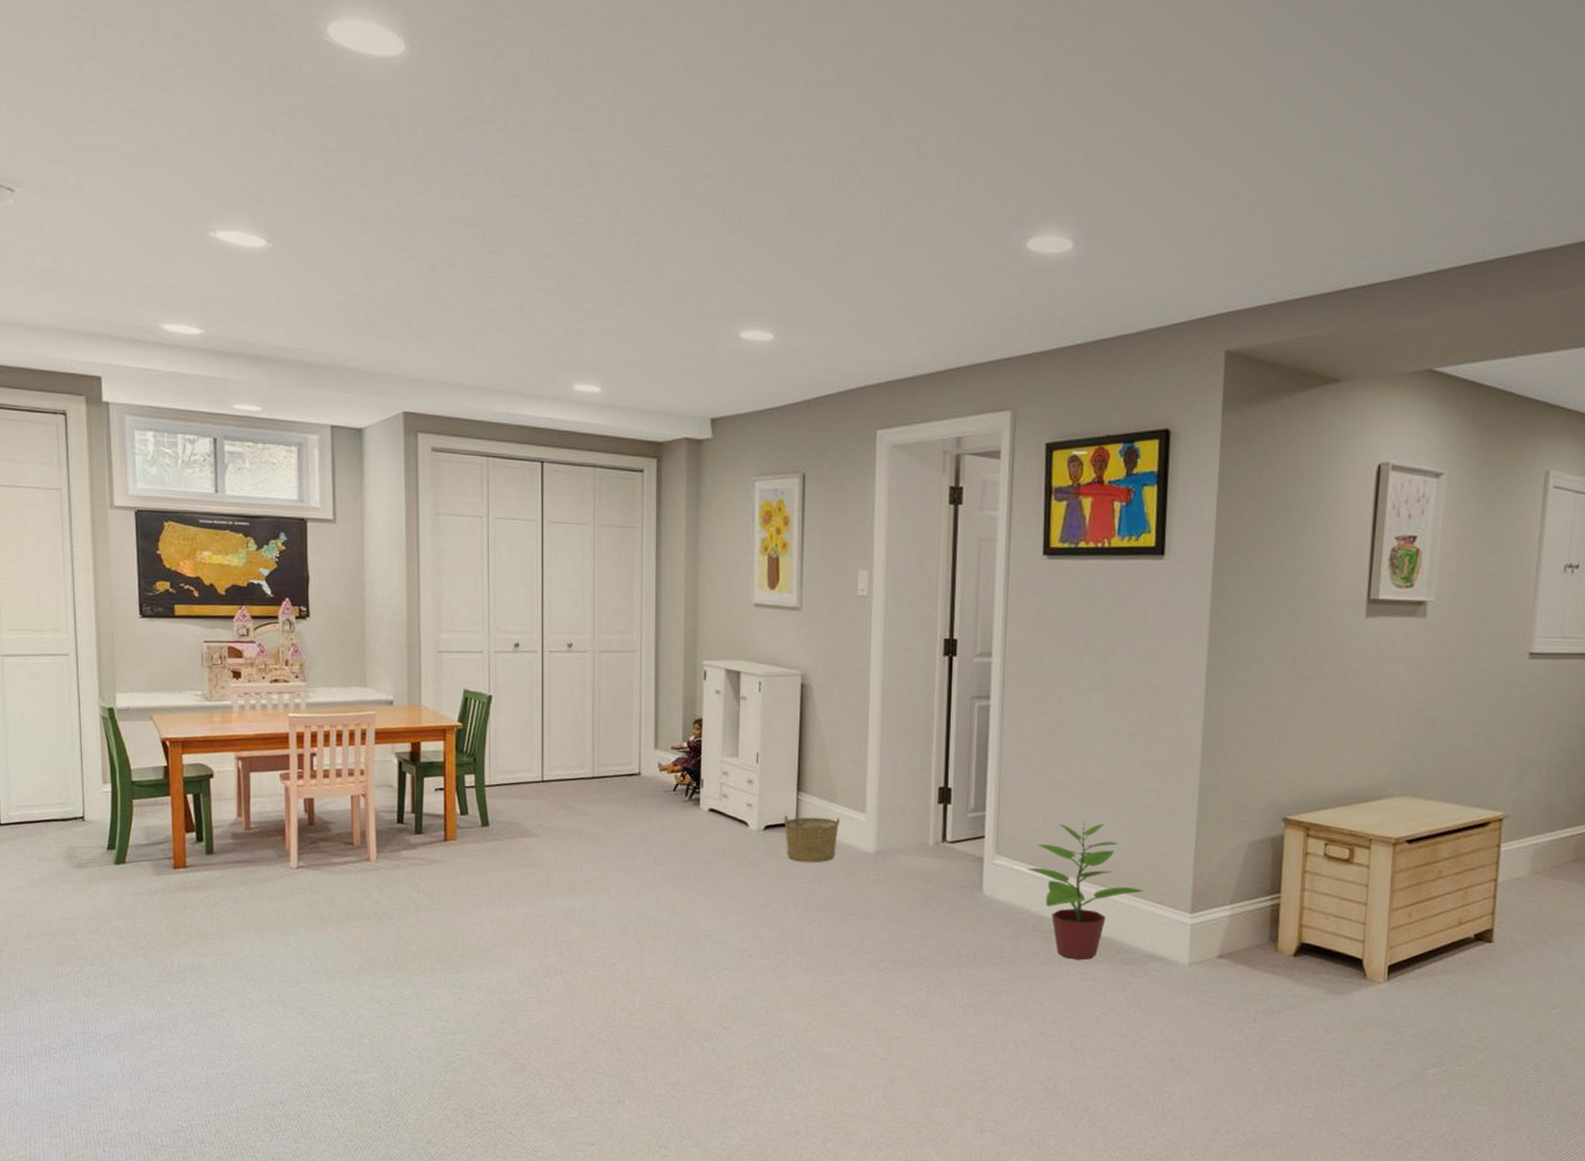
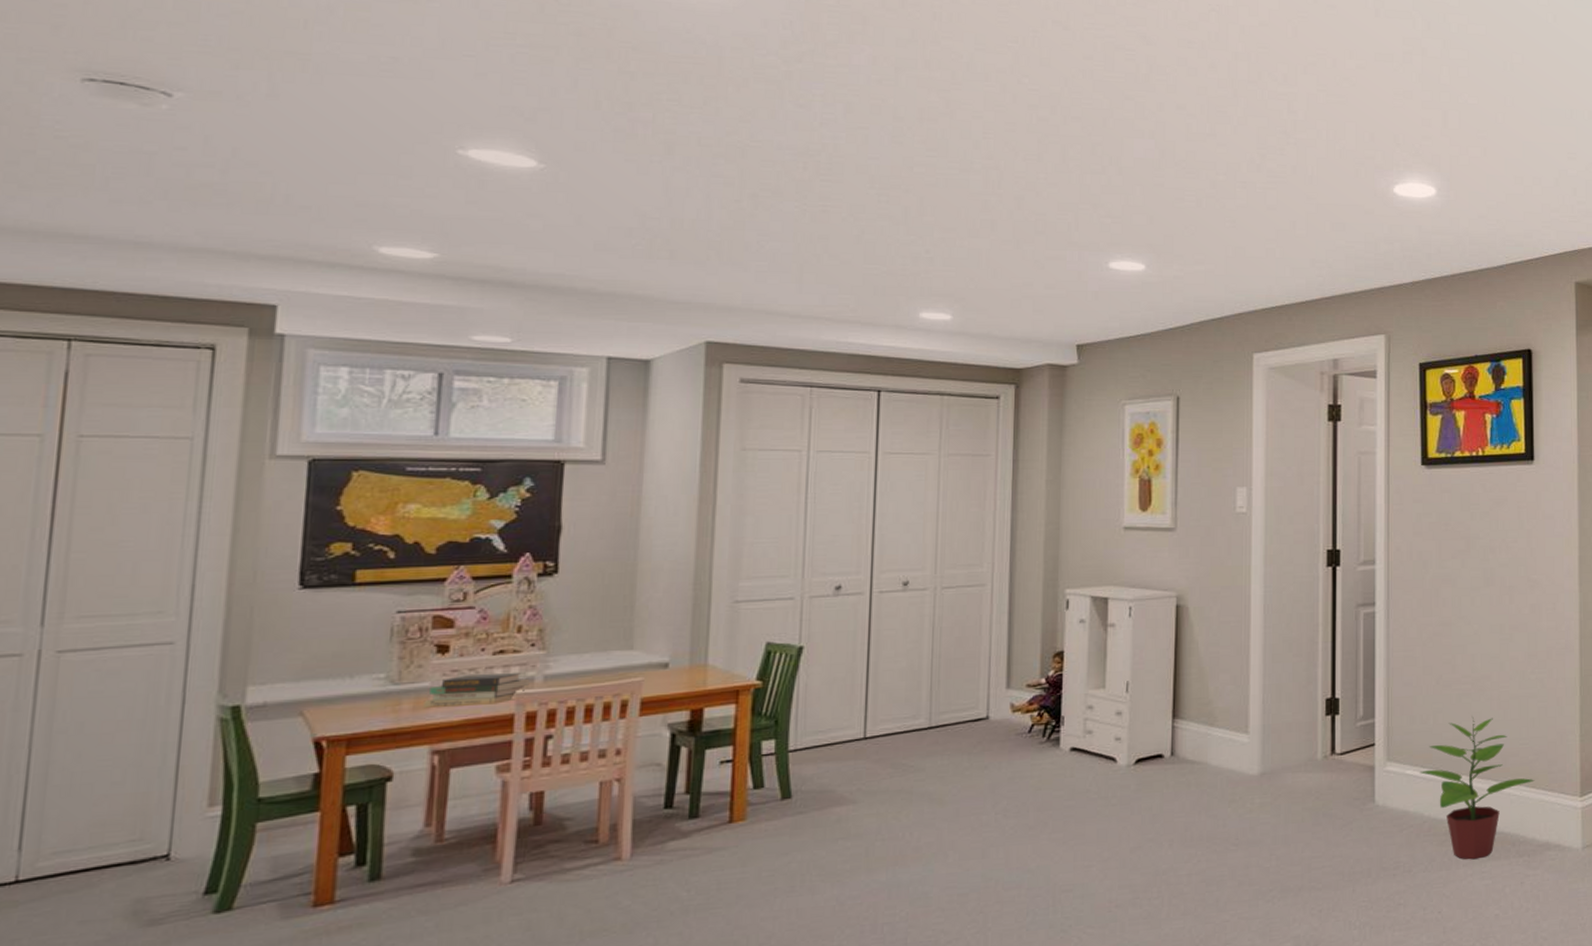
books: none [228,698,297,724] -> present [423,673,530,708]
basket: present [784,814,840,864] -> none [1158,741,1221,795]

